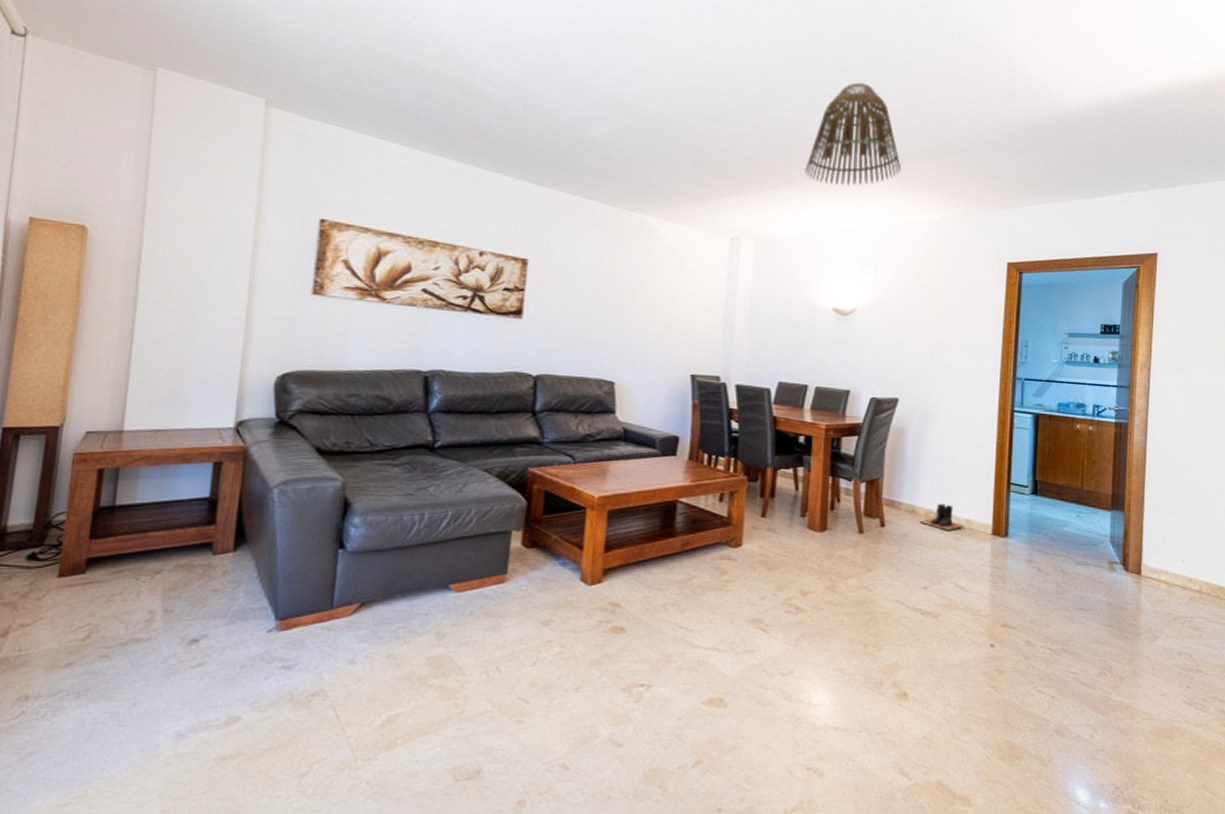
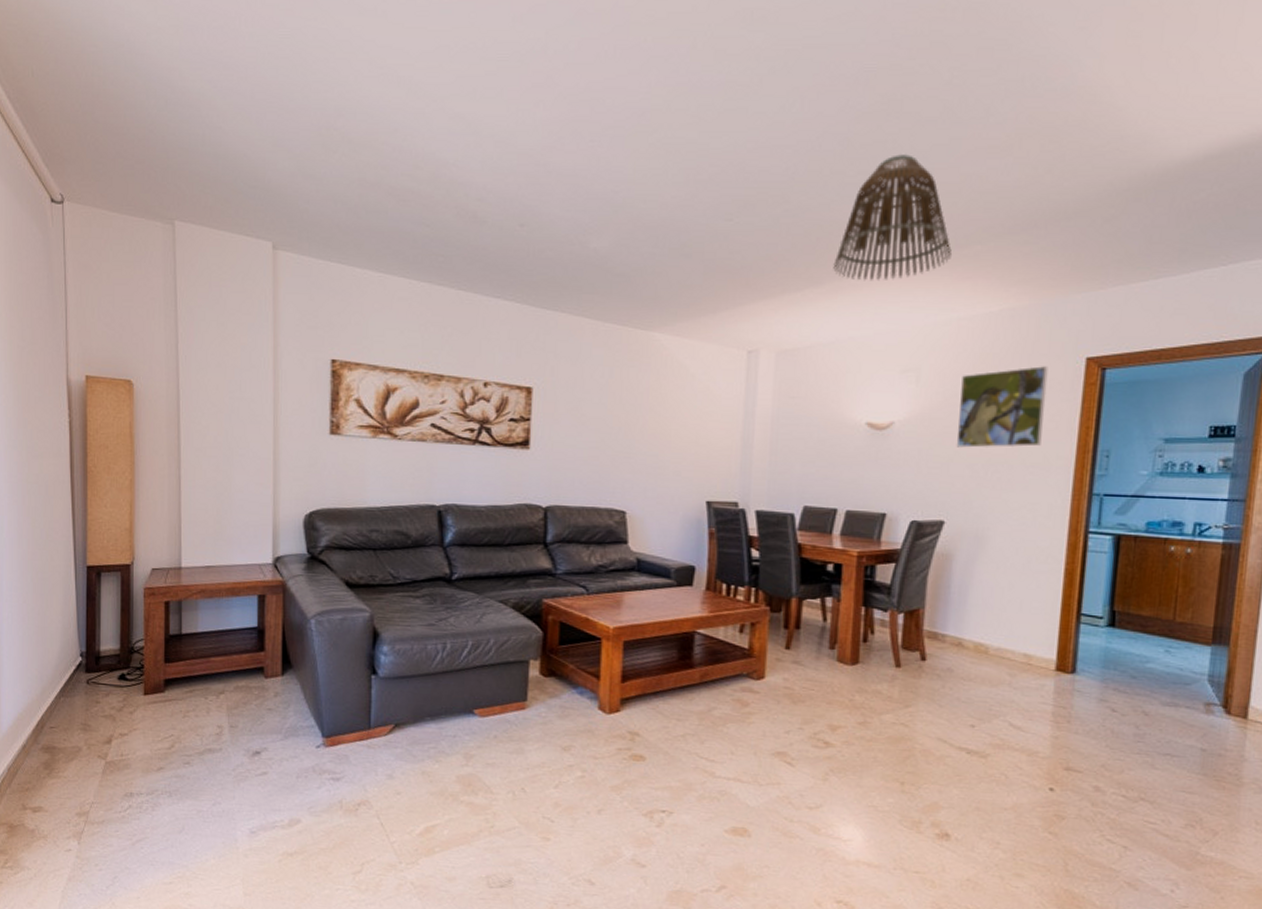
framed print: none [907,267,979,335] -> present [956,366,1048,448]
boots: present [920,503,964,531] -> none [968,636,1022,667]

